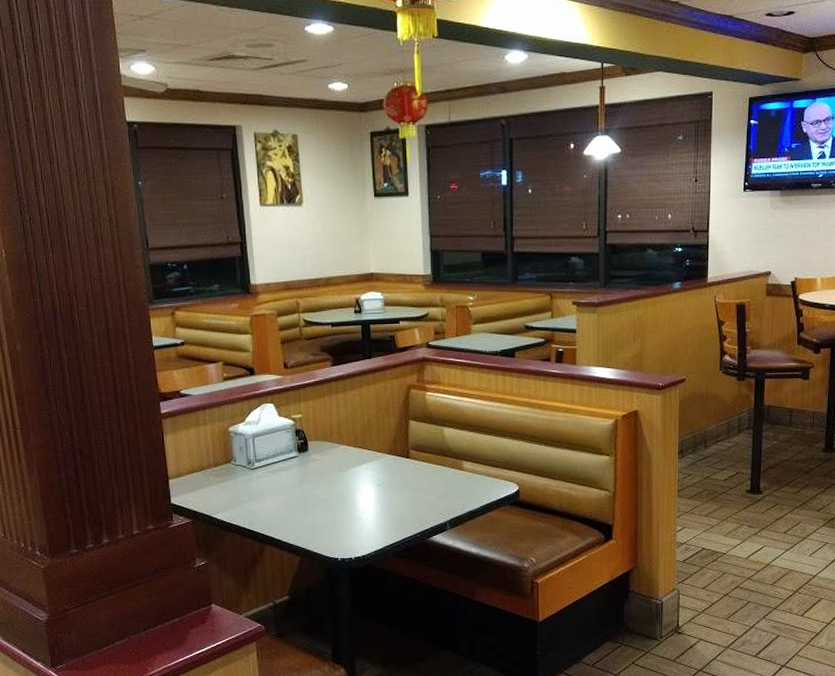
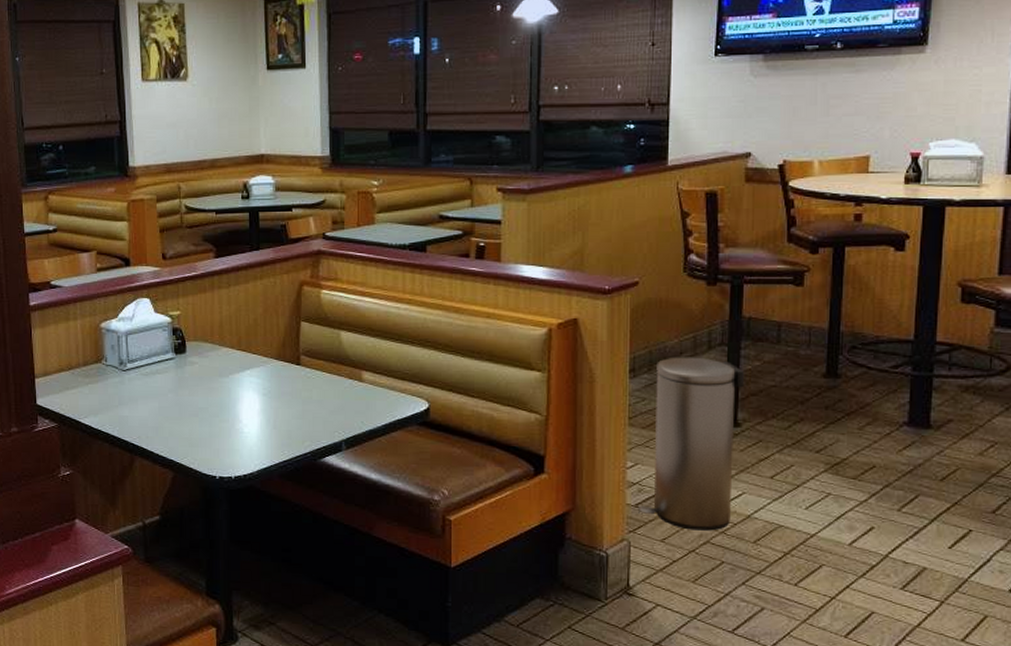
pedal bin: none [686,439,765,578] -> present [638,357,744,531]

